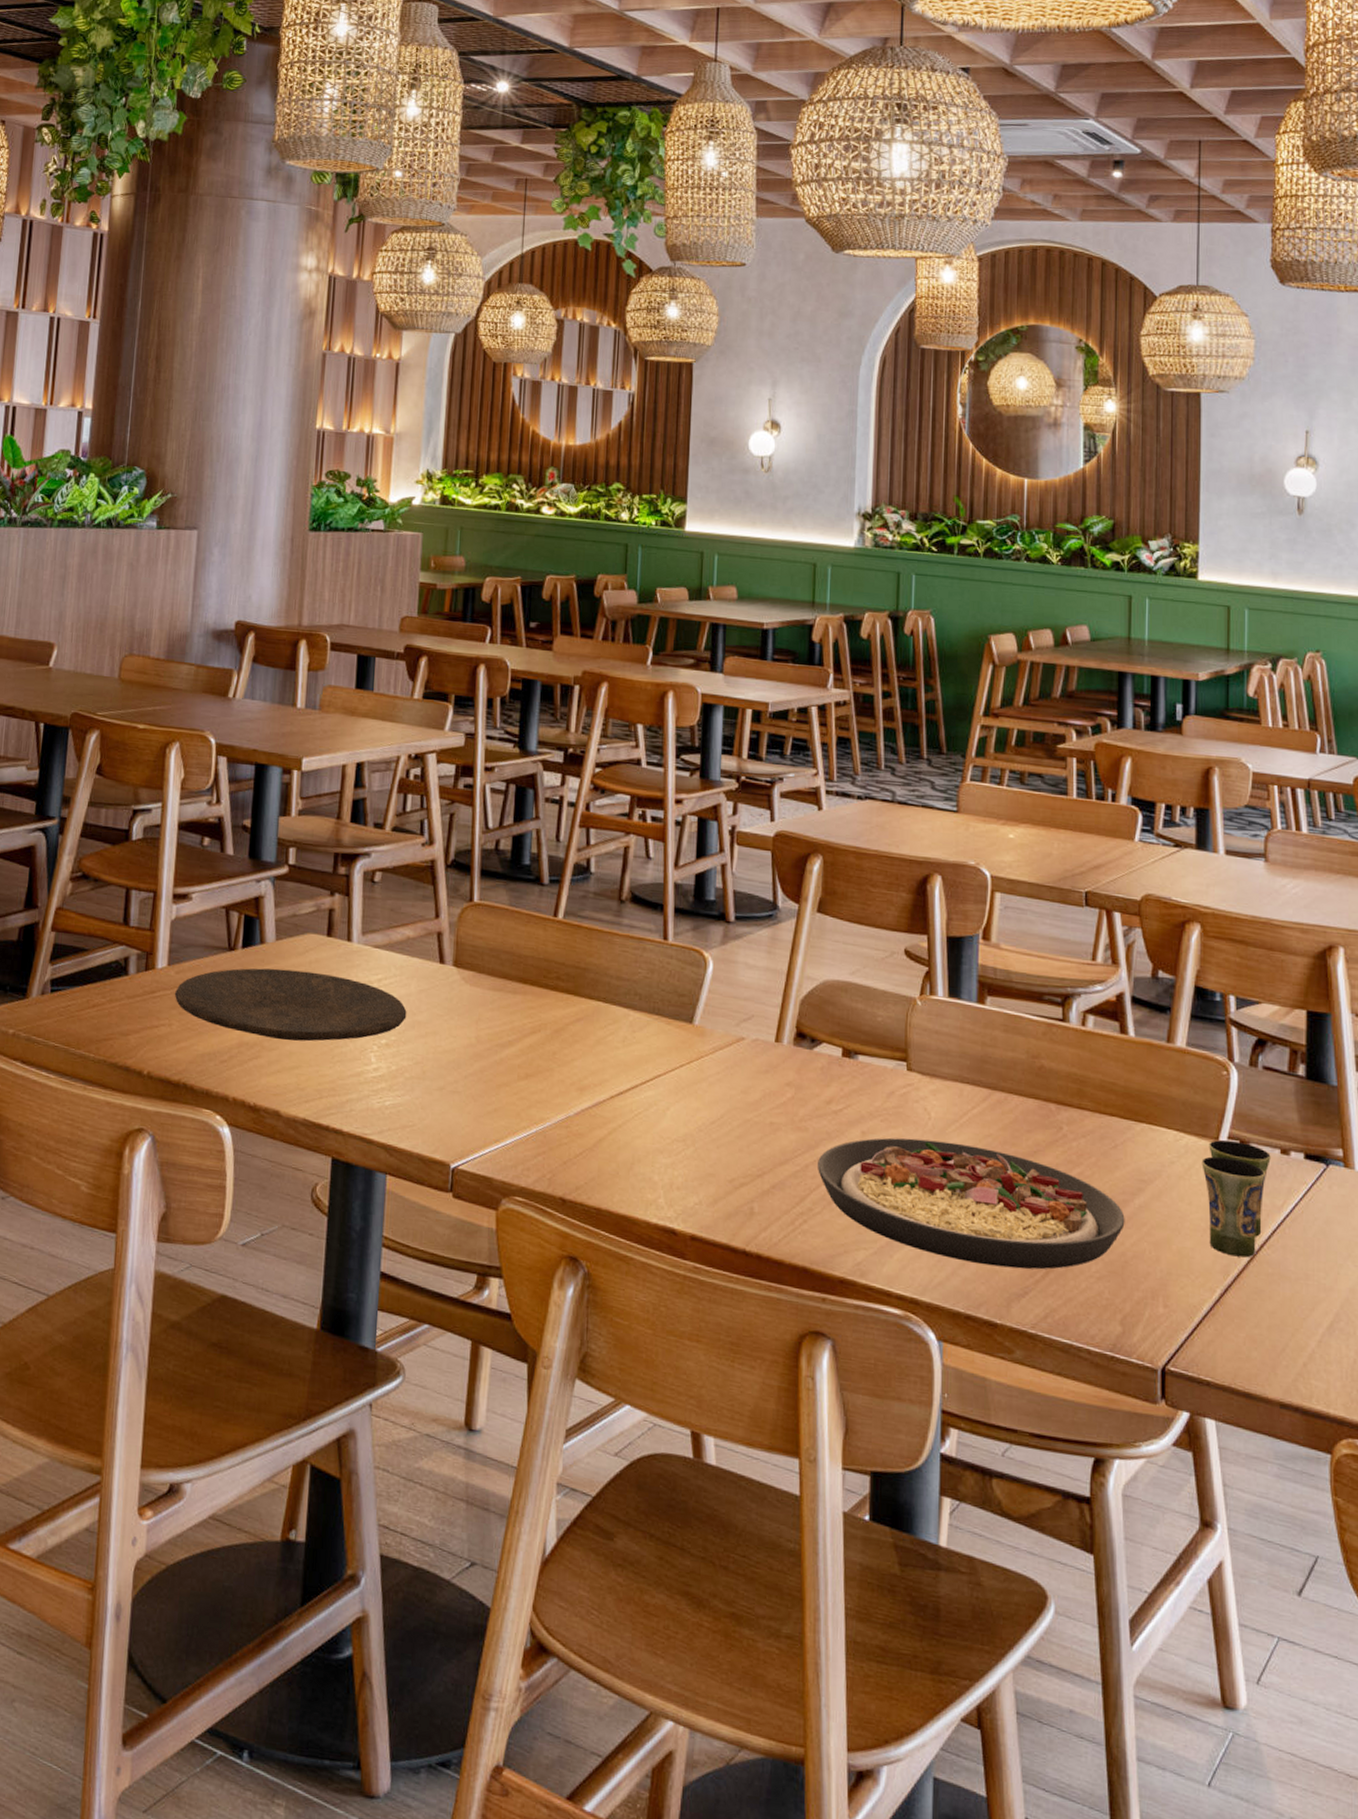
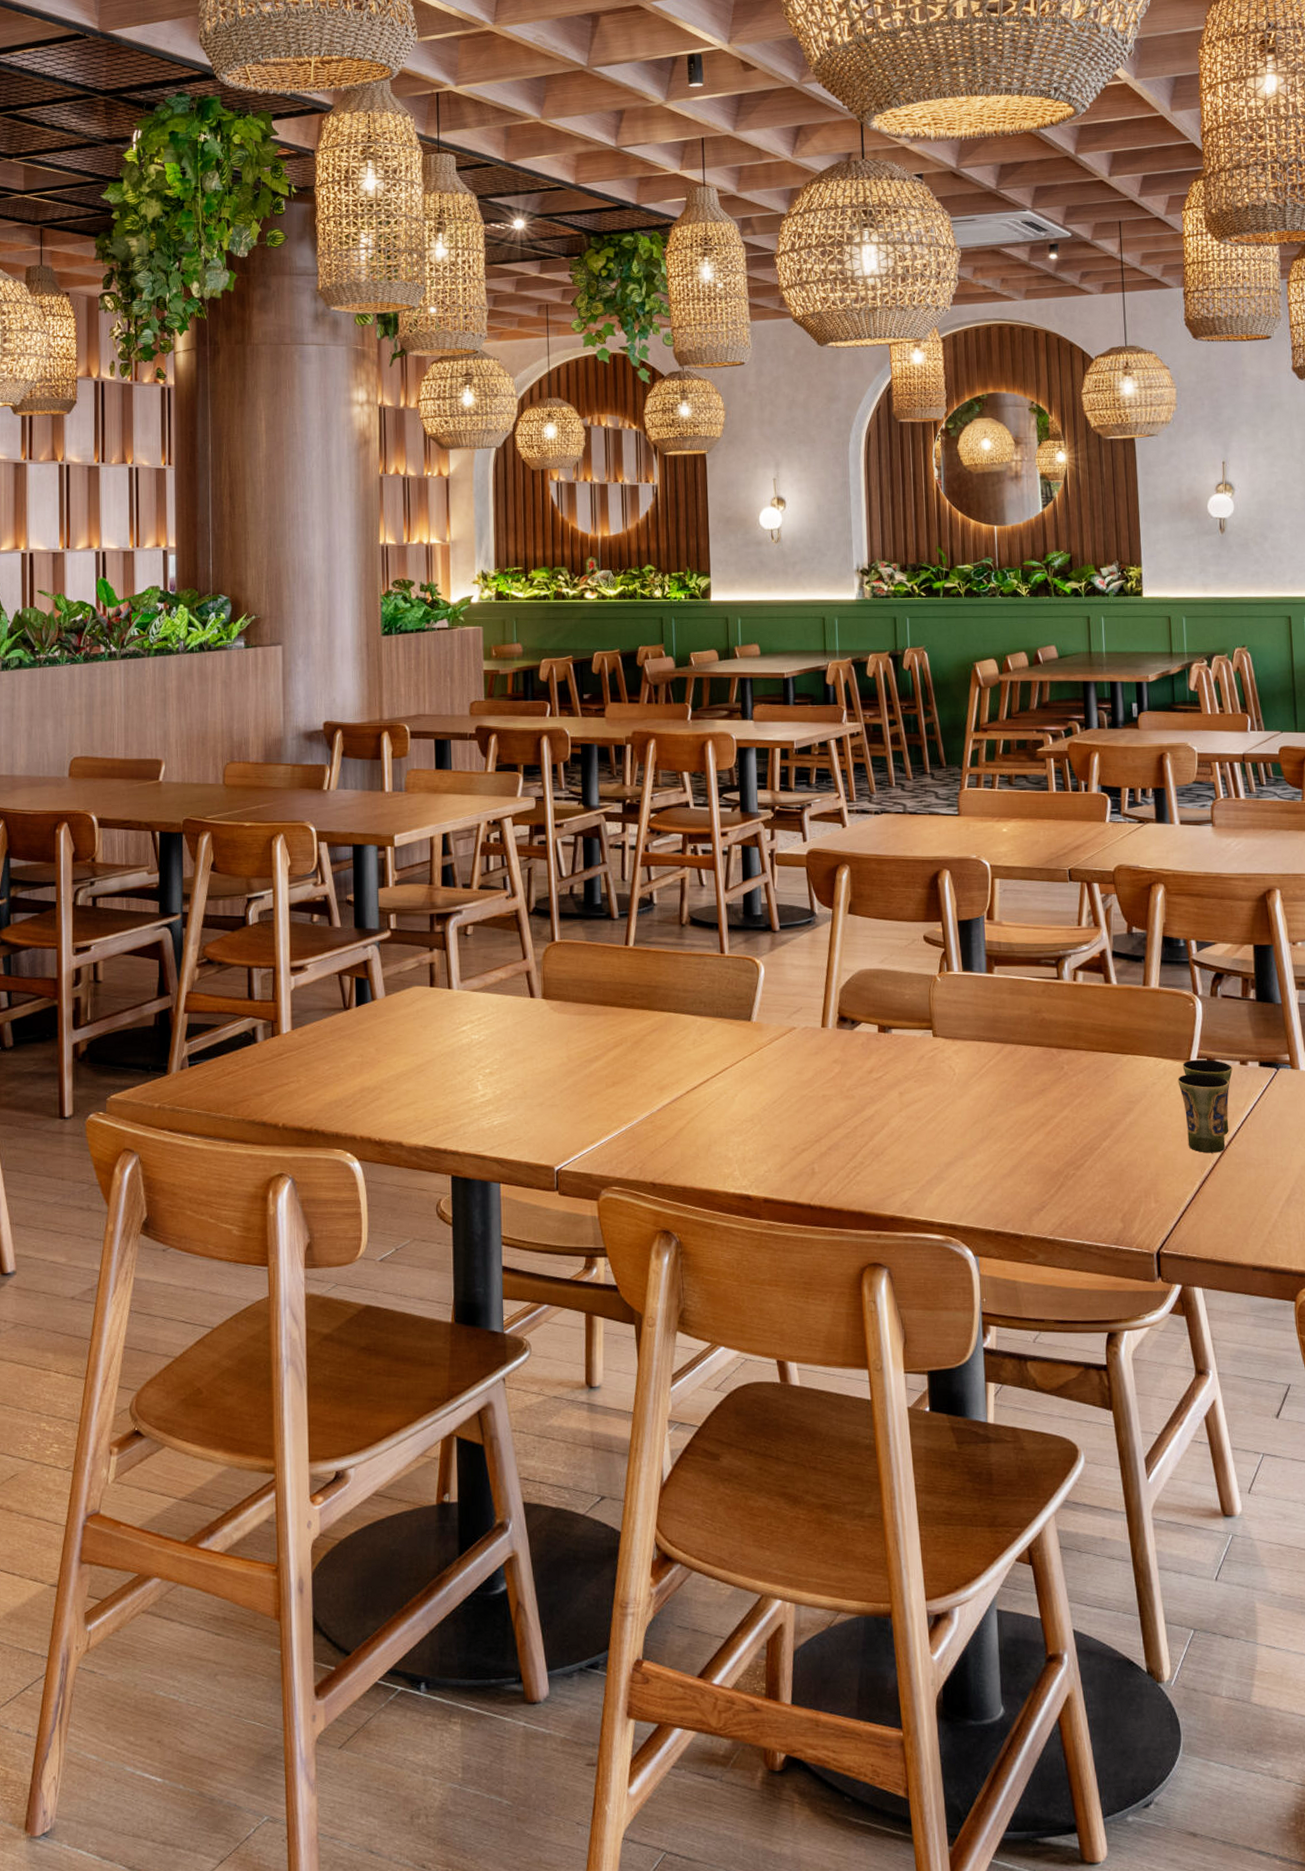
plate: present [174,968,407,1042] -> none [299,1019,506,1081]
plate: present [818,1137,1125,1270] -> none [865,1091,1120,1189]

